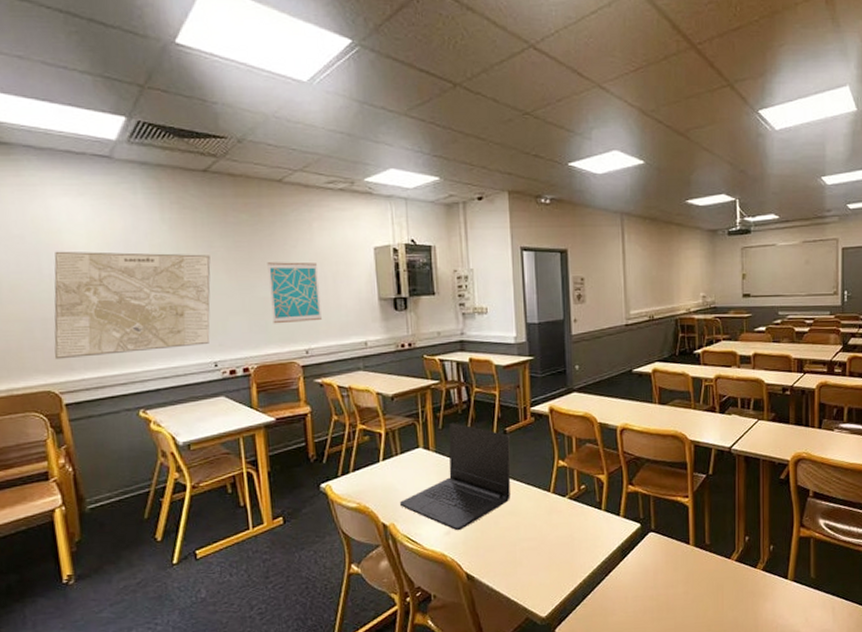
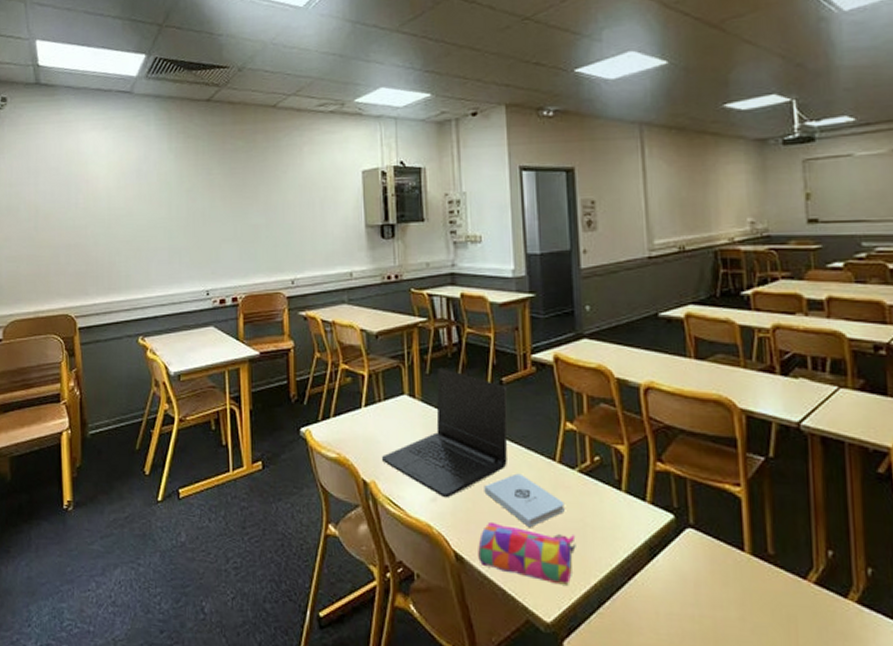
map: present [54,251,211,360] -> none [73,181,208,284]
wall art: present [267,262,322,324] -> none [259,187,308,252]
pencil case: none [486,545,566,587] -> present [478,521,576,585]
notepad: none [491,504,557,547] -> present [484,473,565,528]

